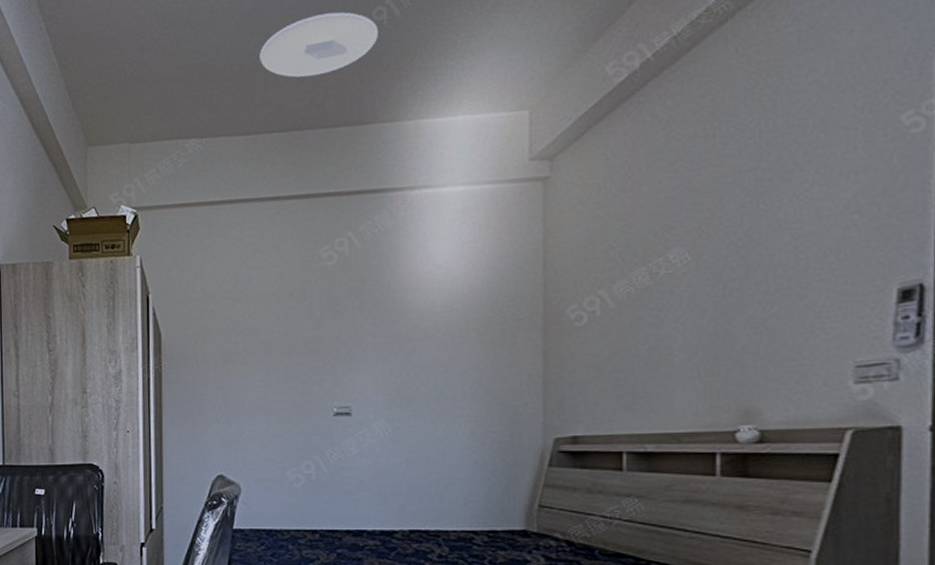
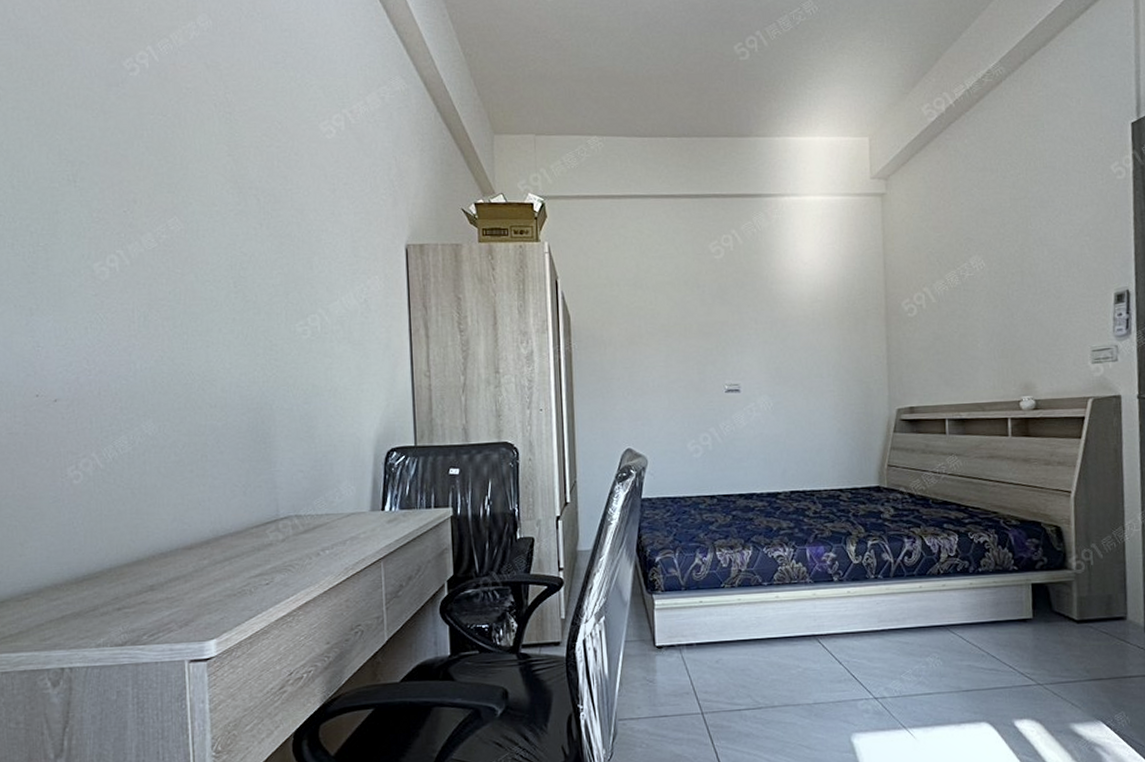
ceiling light: present [259,12,378,78] -> none [652,36,751,90]

